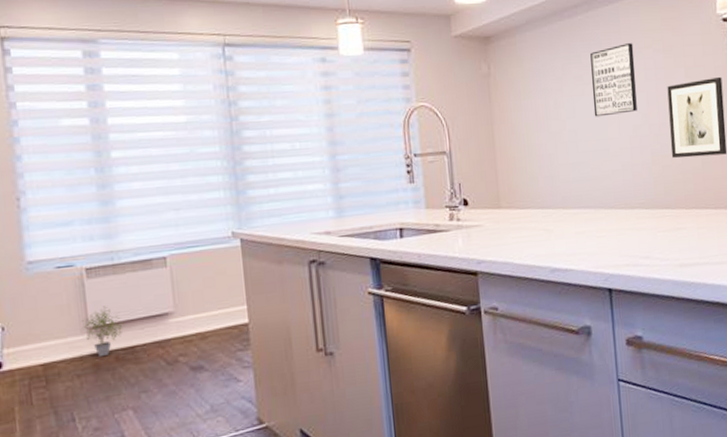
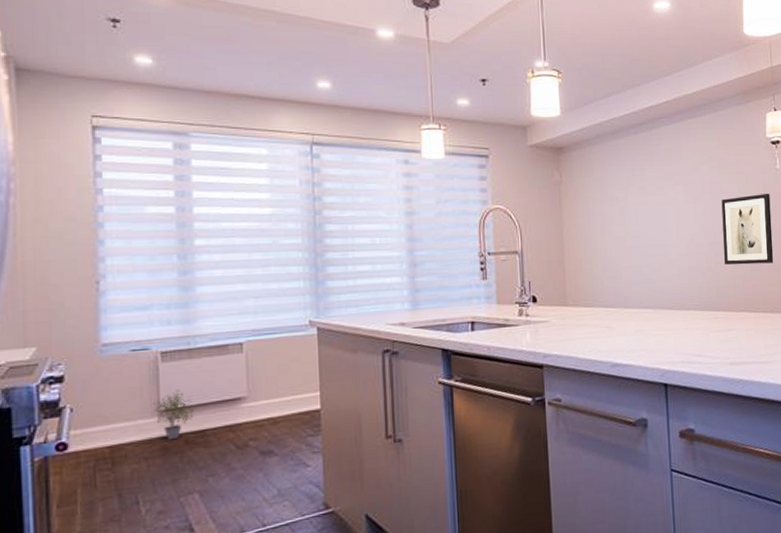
wall art: present [590,43,637,117] -> none [653,160,694,225]

